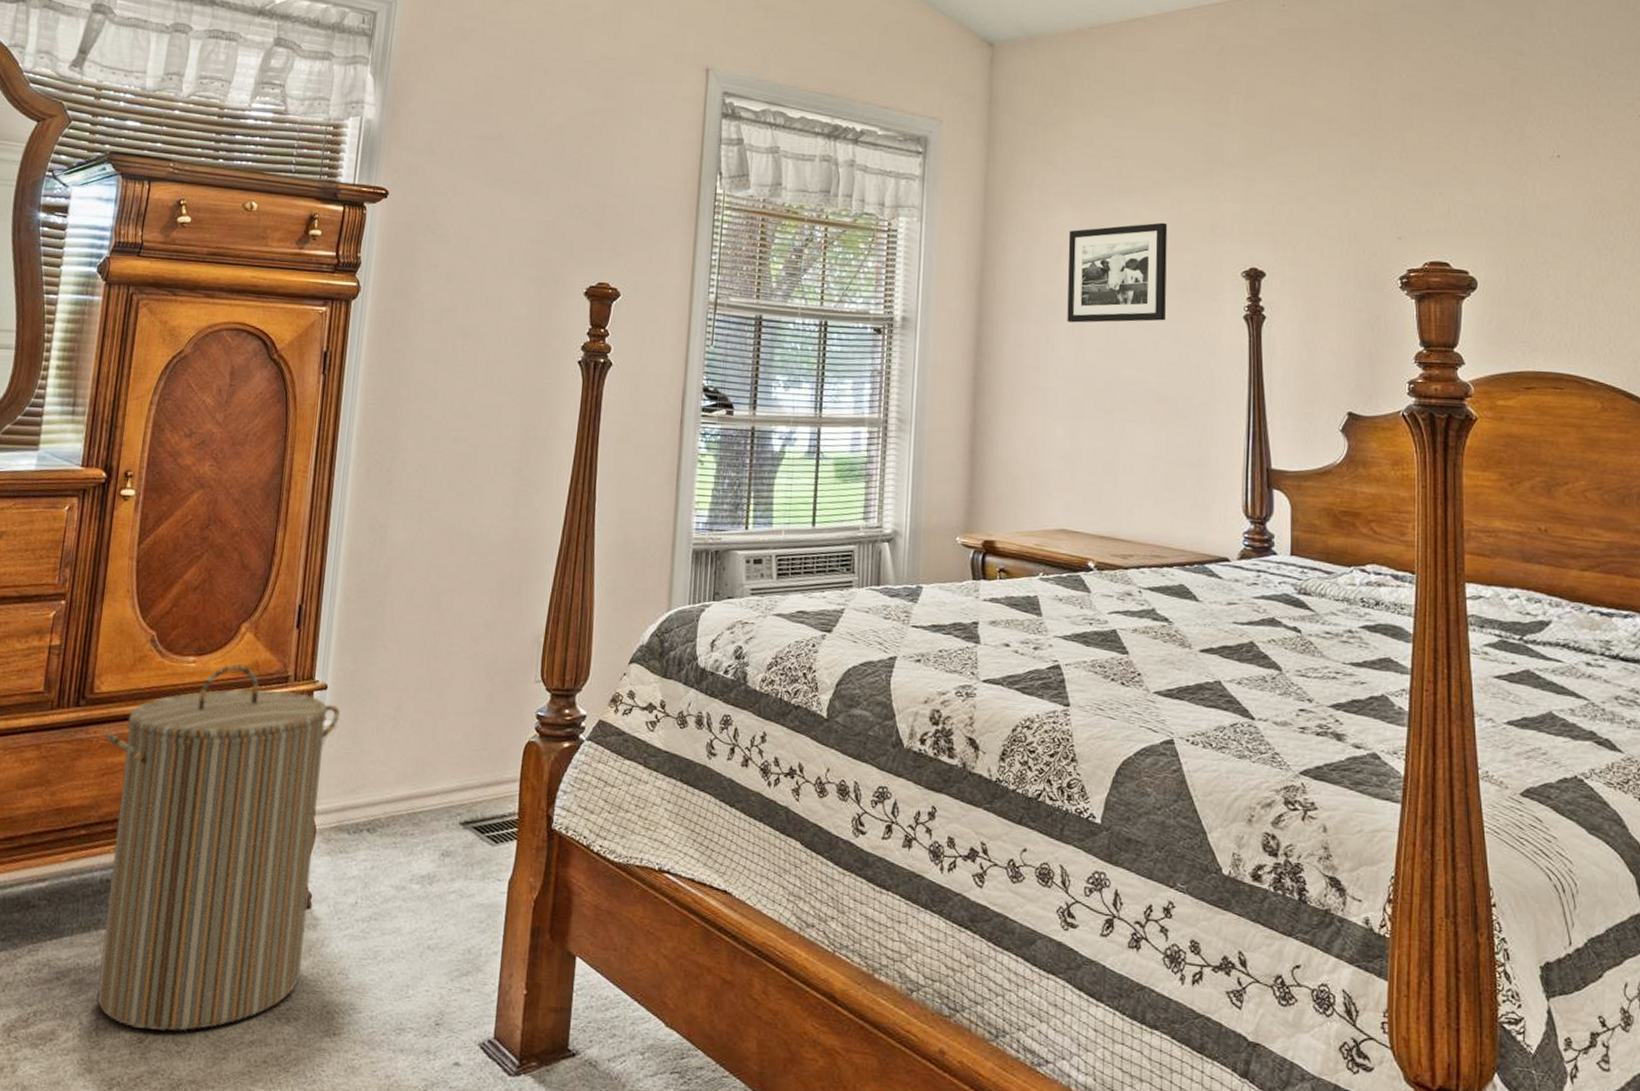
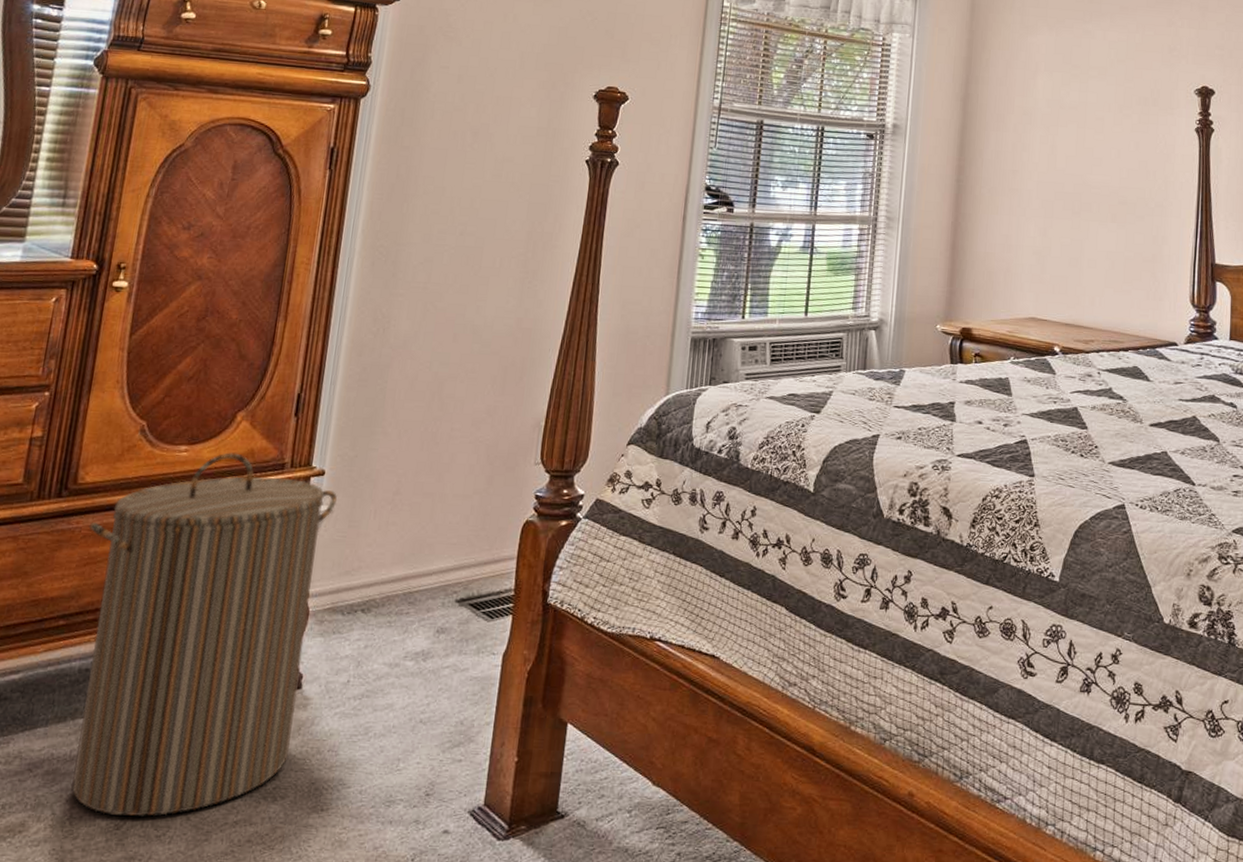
picture frame: present [1067,222,1168,323] -> none [1041,44,1132,133]

